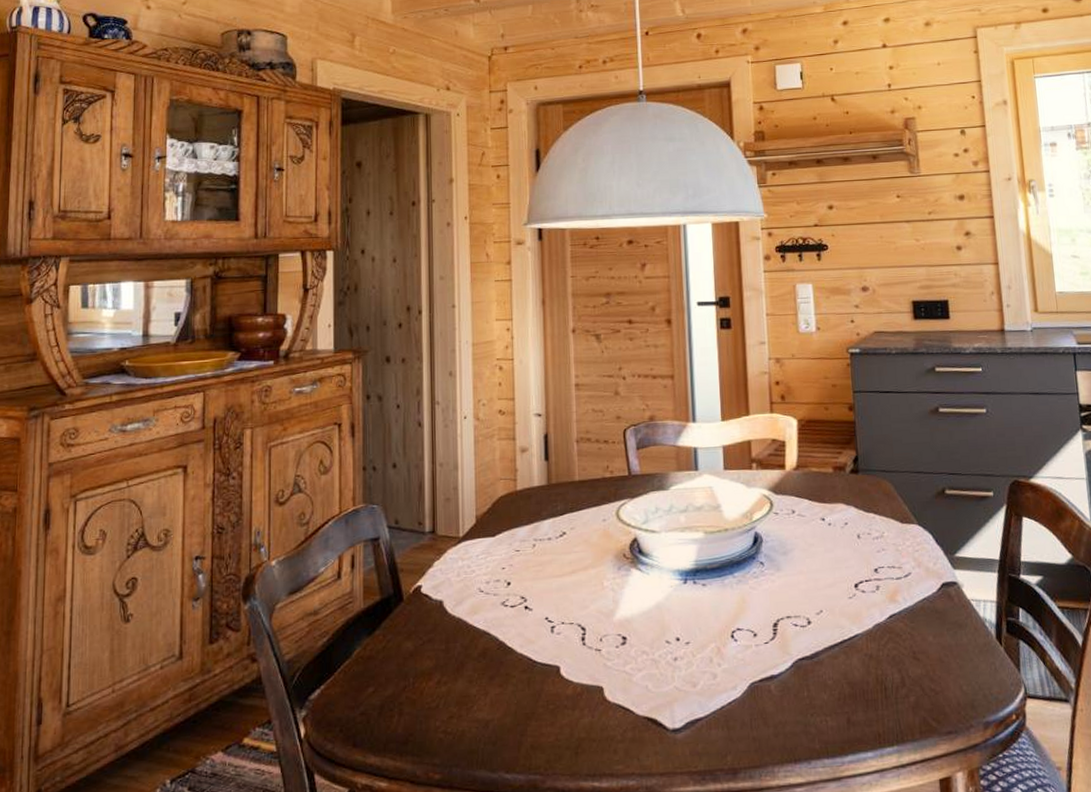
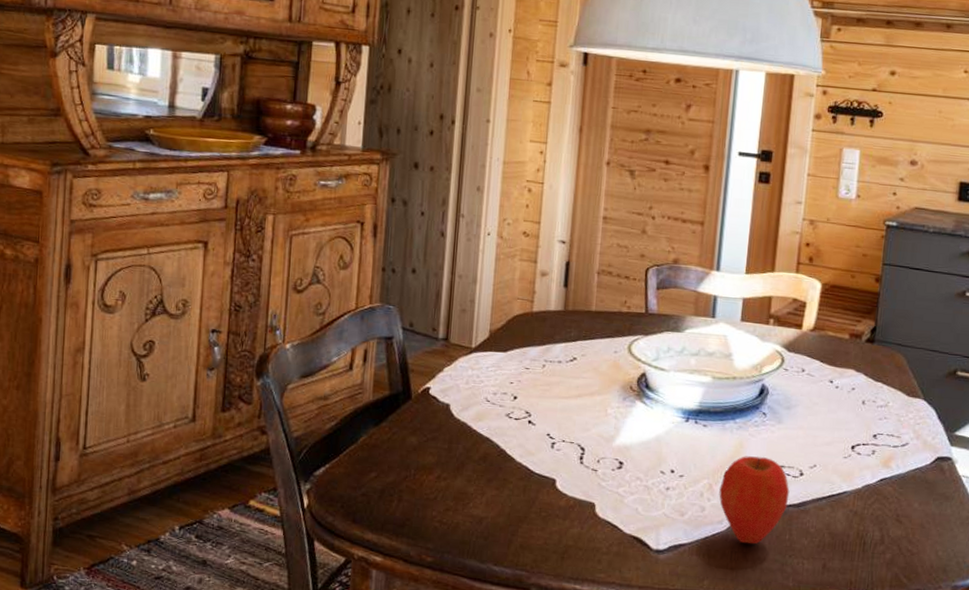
apple: none [728,609,801,708] -> present [719,456,790,544]

